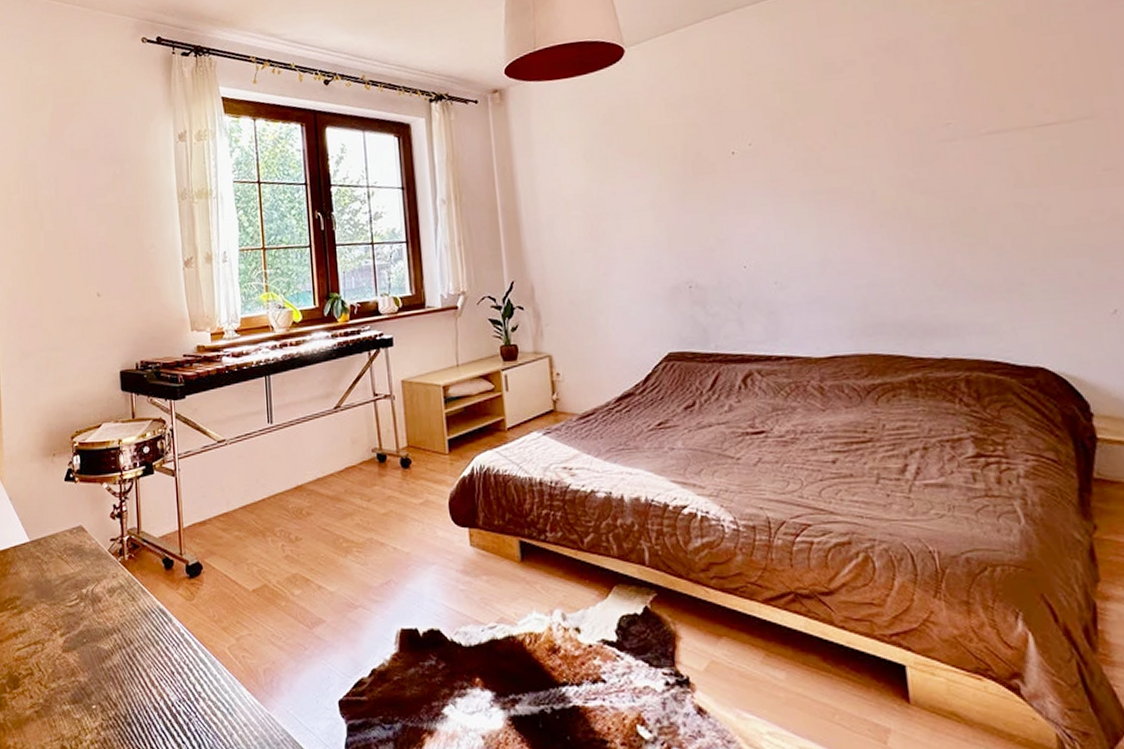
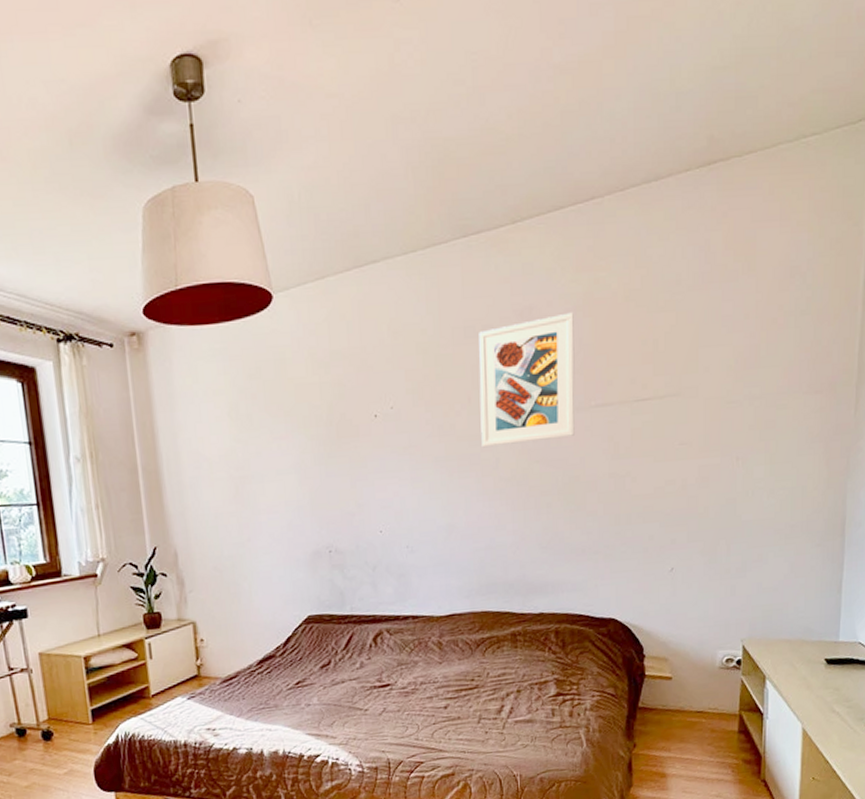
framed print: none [840,42,965,180] -> present [479,312,575,448]

